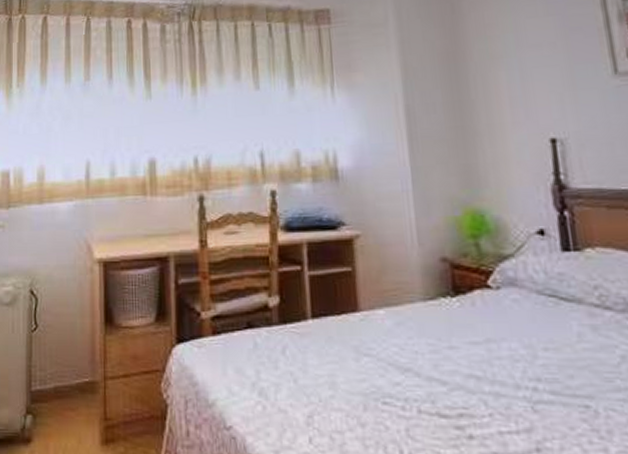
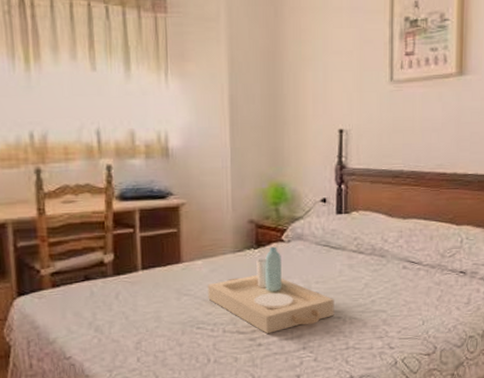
serving tray: none [393,294,579,422] -> present [208,246,334,335]

